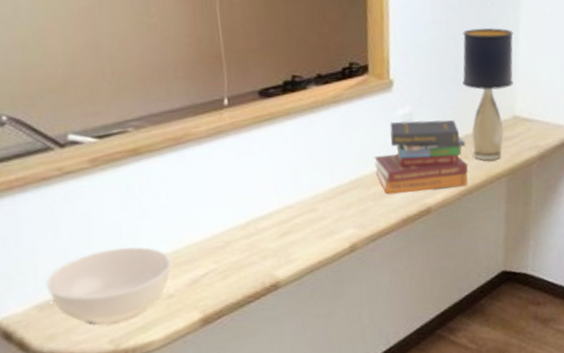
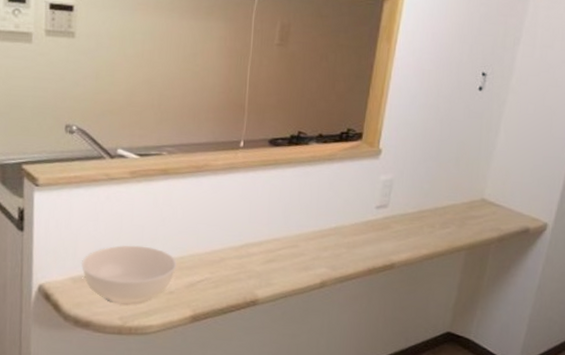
books: present [374,120,469,194] -> none [353,184,434,252]
table lamp: present [462,28,513,161] -> none [440,116,495,235]

